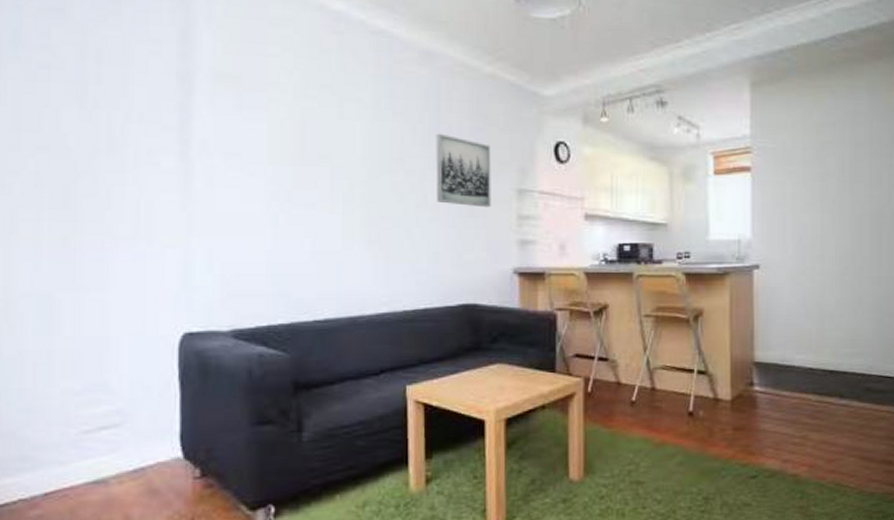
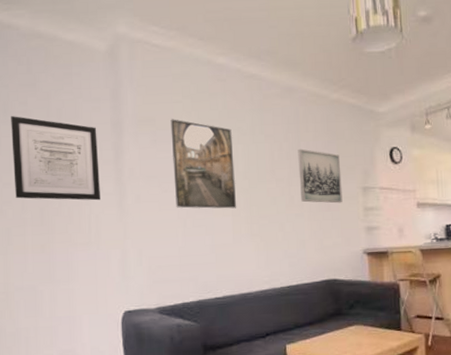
wall art: none [23,51,156,180] -> present [11,116,100,201]
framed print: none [263,78,350,205] -> present [170,119,237,209]

